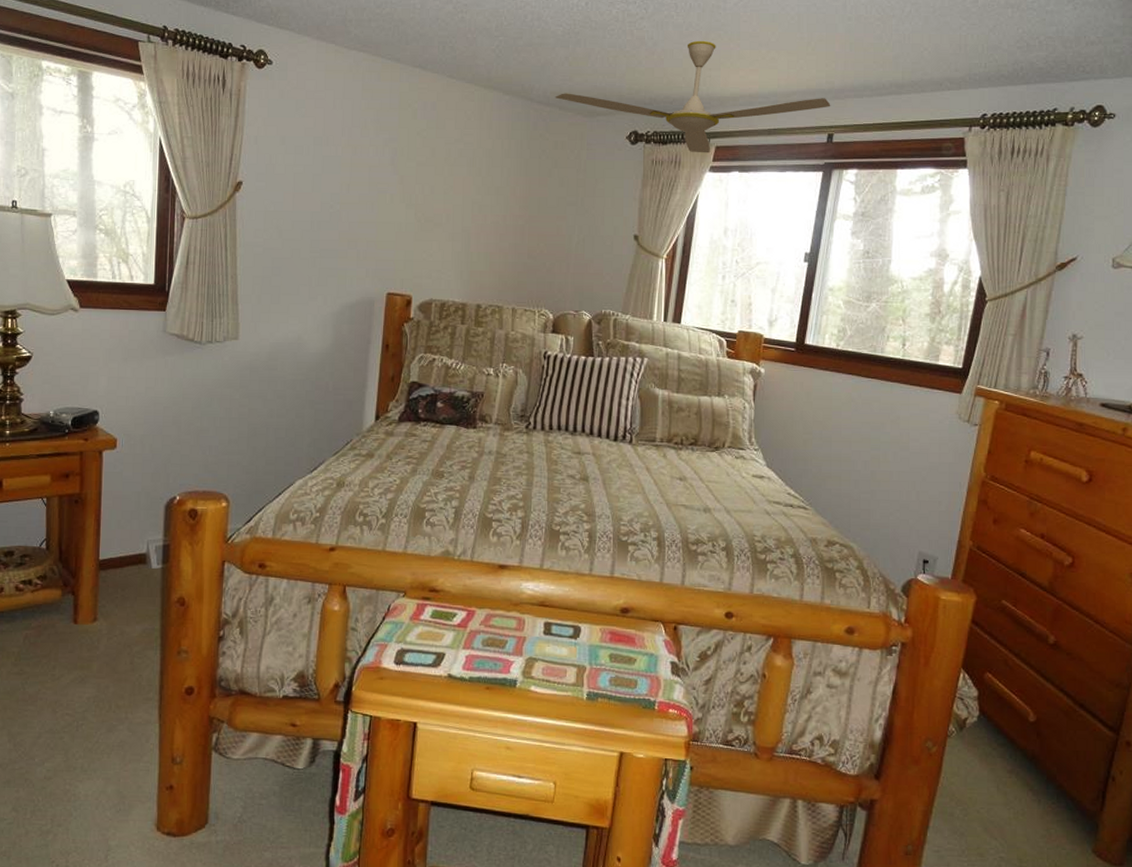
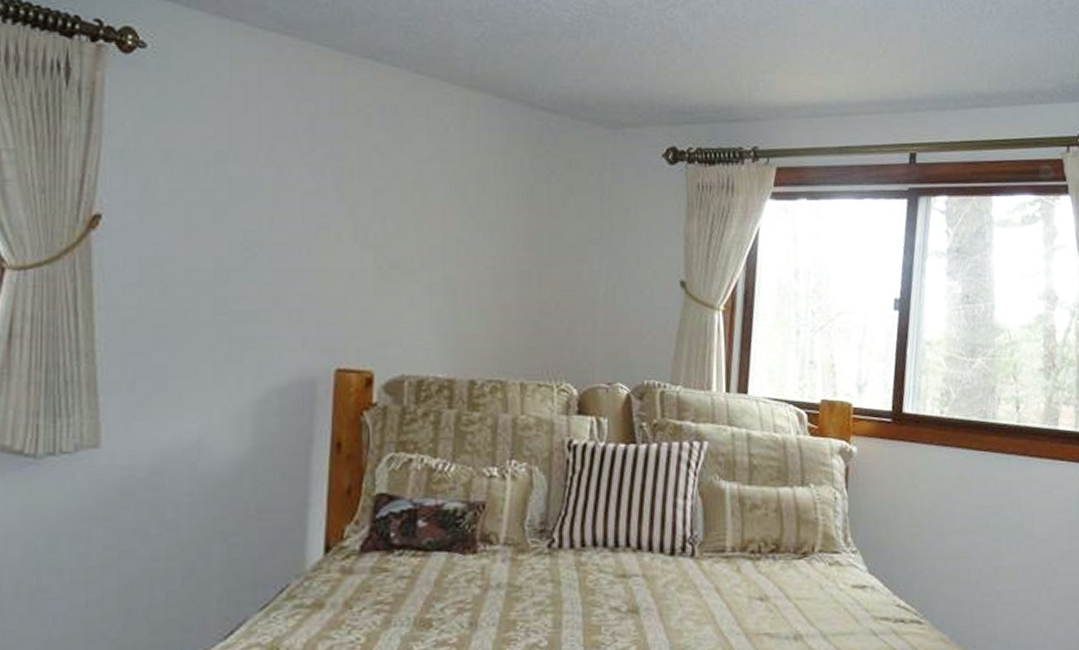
ceiling fan: present [554,40,831,154] -> none [564,35,911,176]

